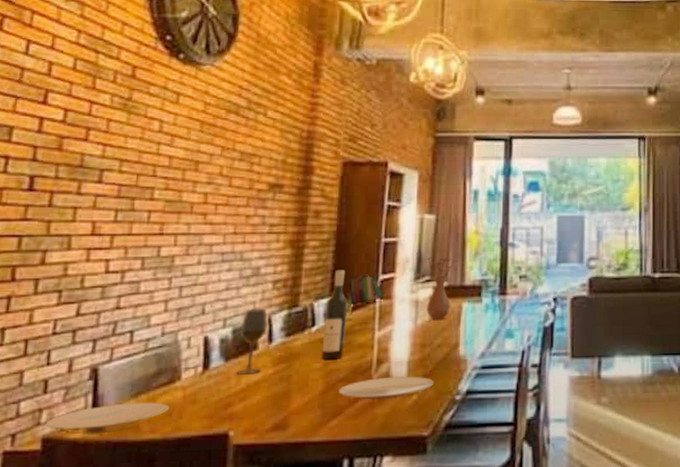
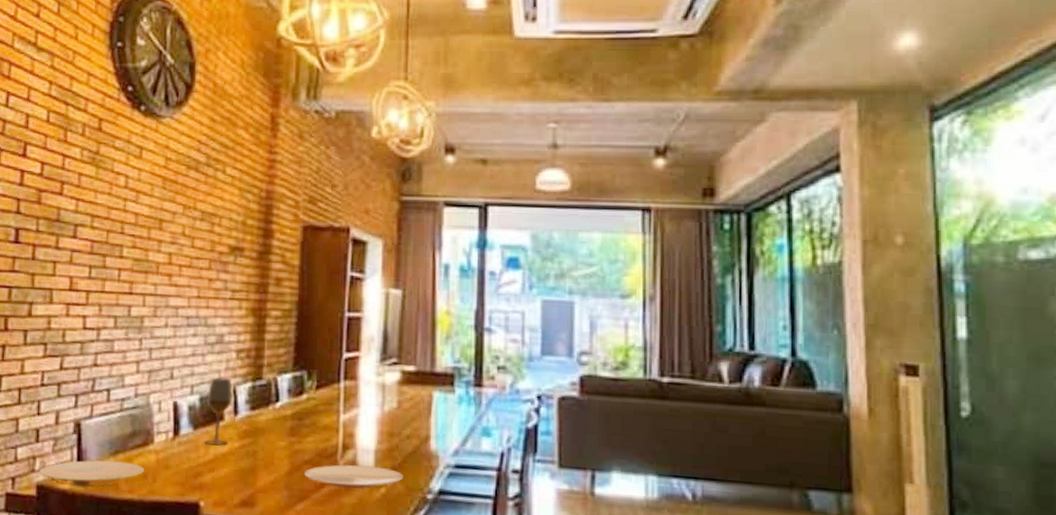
bottle: present [321,270,348,360] -> none [286,343,312,440]
books: present [350,274,384,304] -> none [313,350,349,382]
vase: present [424,256,459,321] -> none [390,336,429,409]

